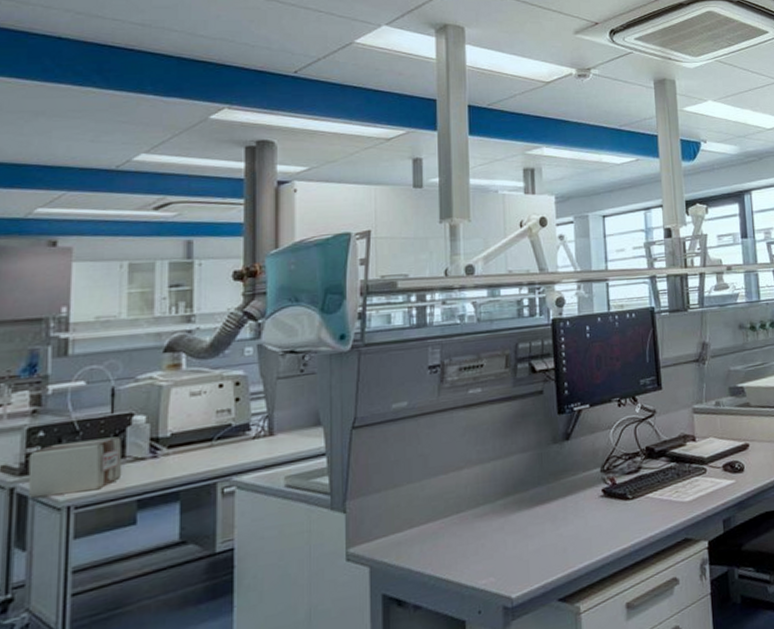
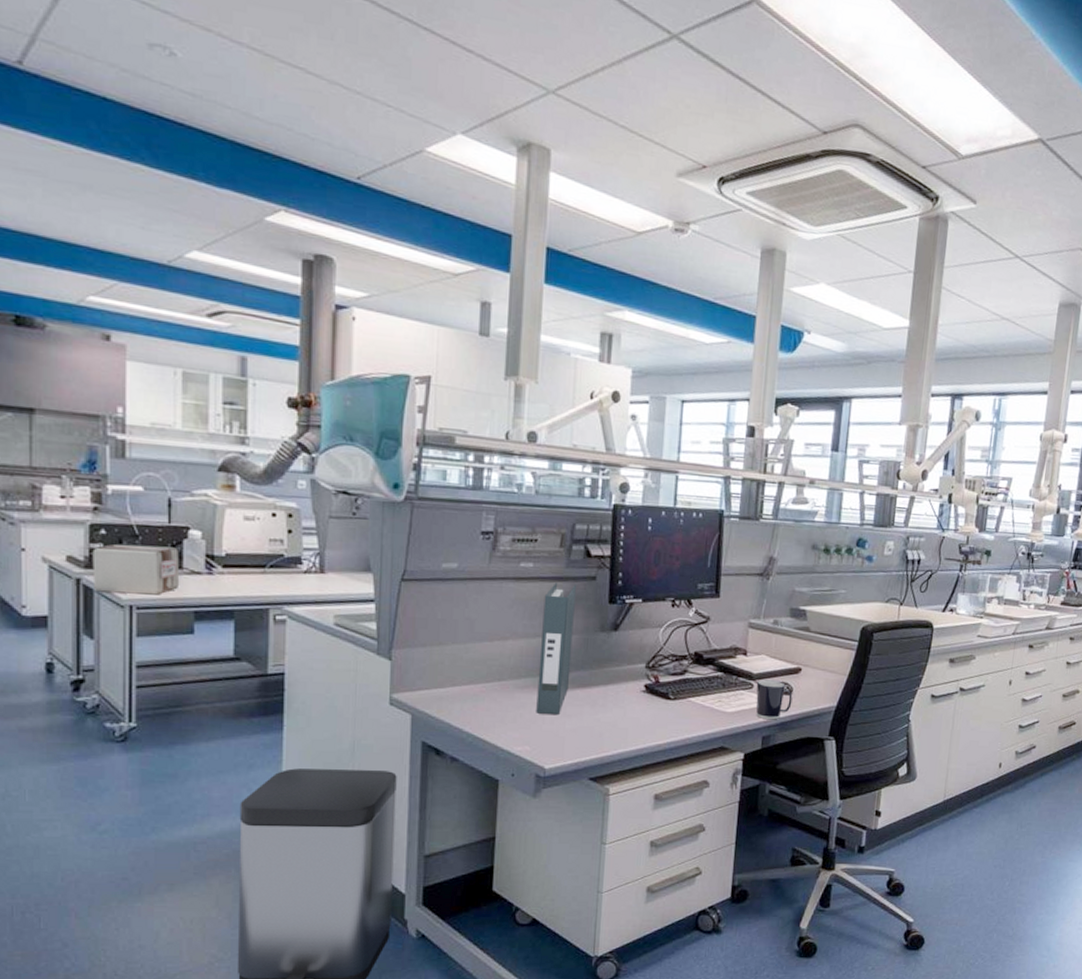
binder: none [495,401,528,540] -> present [536,582,576,714]
mug: none [709,460,746,502] -> present [755,680,793,720]

